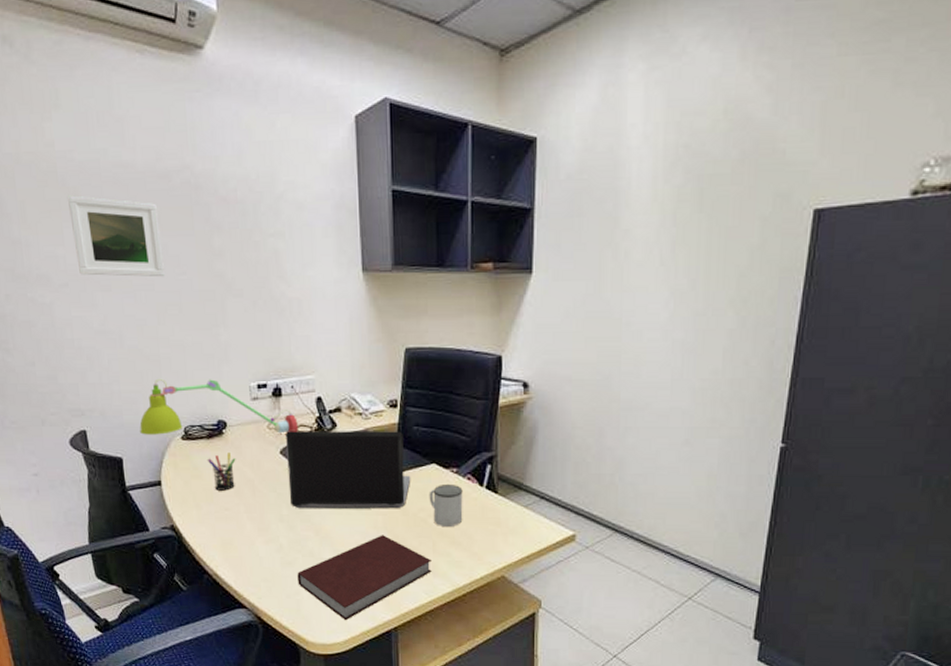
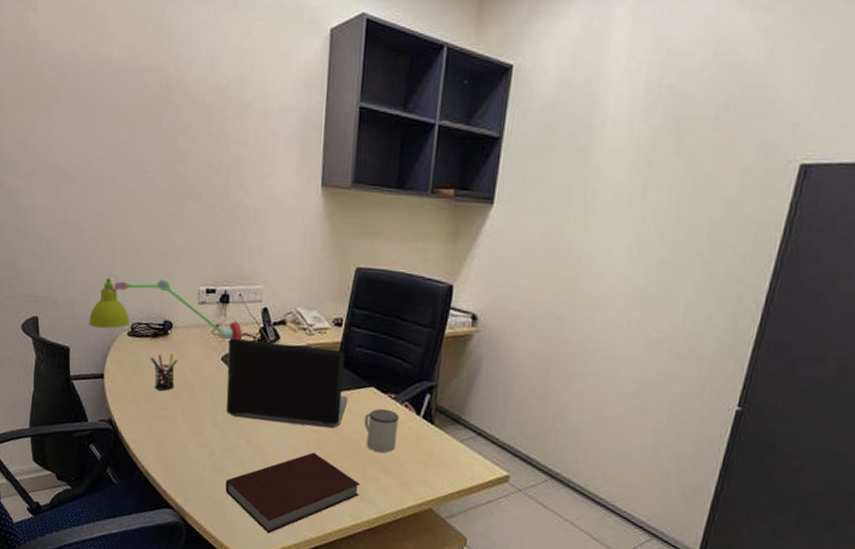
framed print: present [67,195,165,277] -> none [43,86,129,174]

